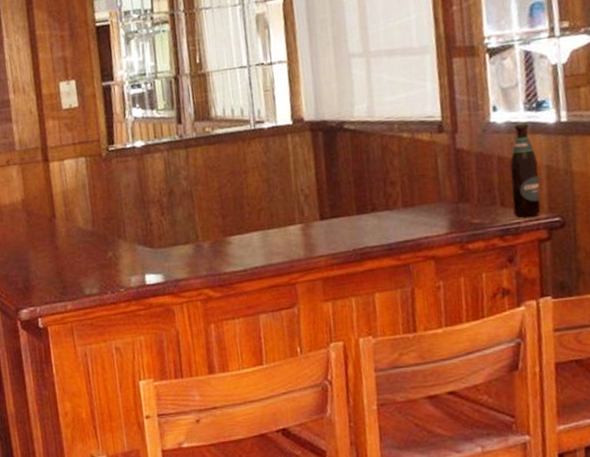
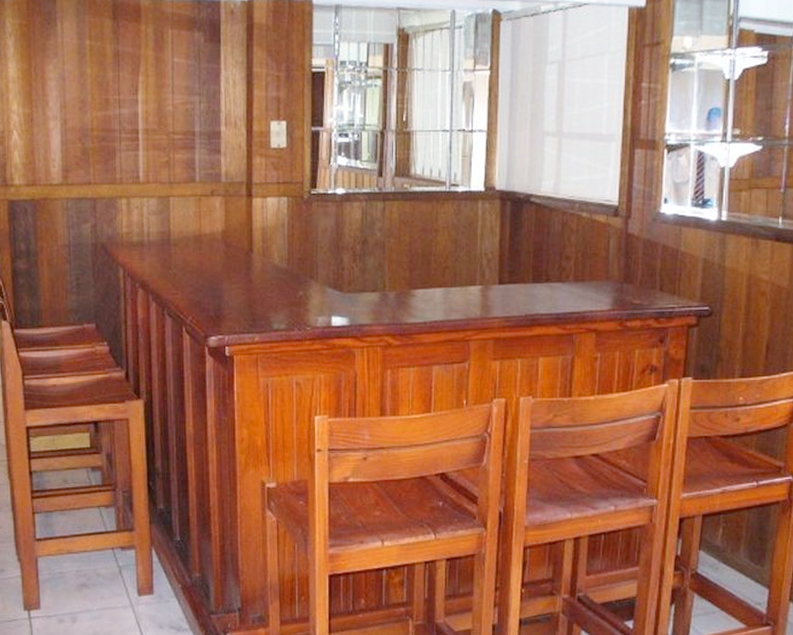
bottle: present [510,123,541,218] -> none [670,217,696,303]

